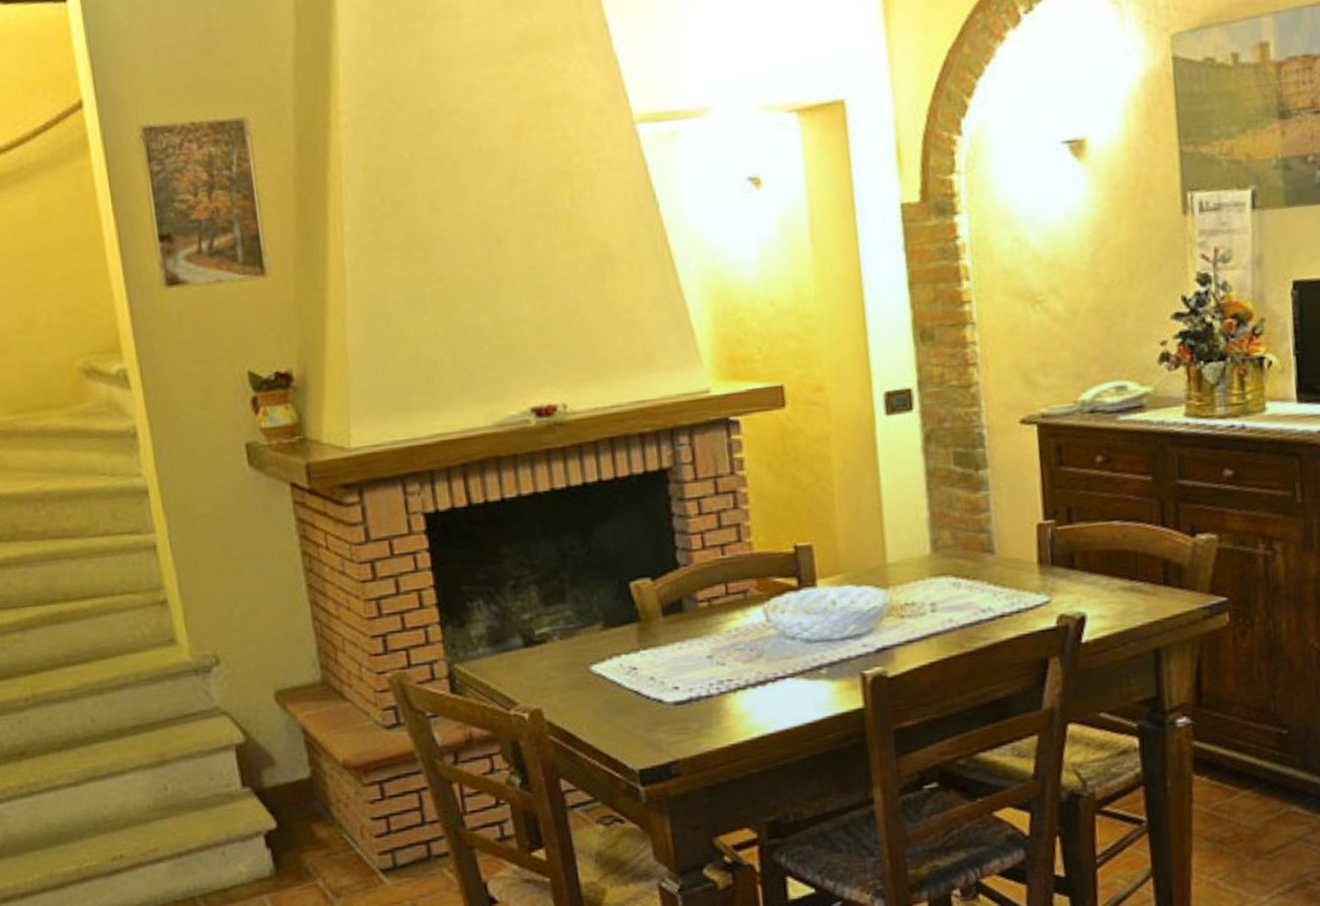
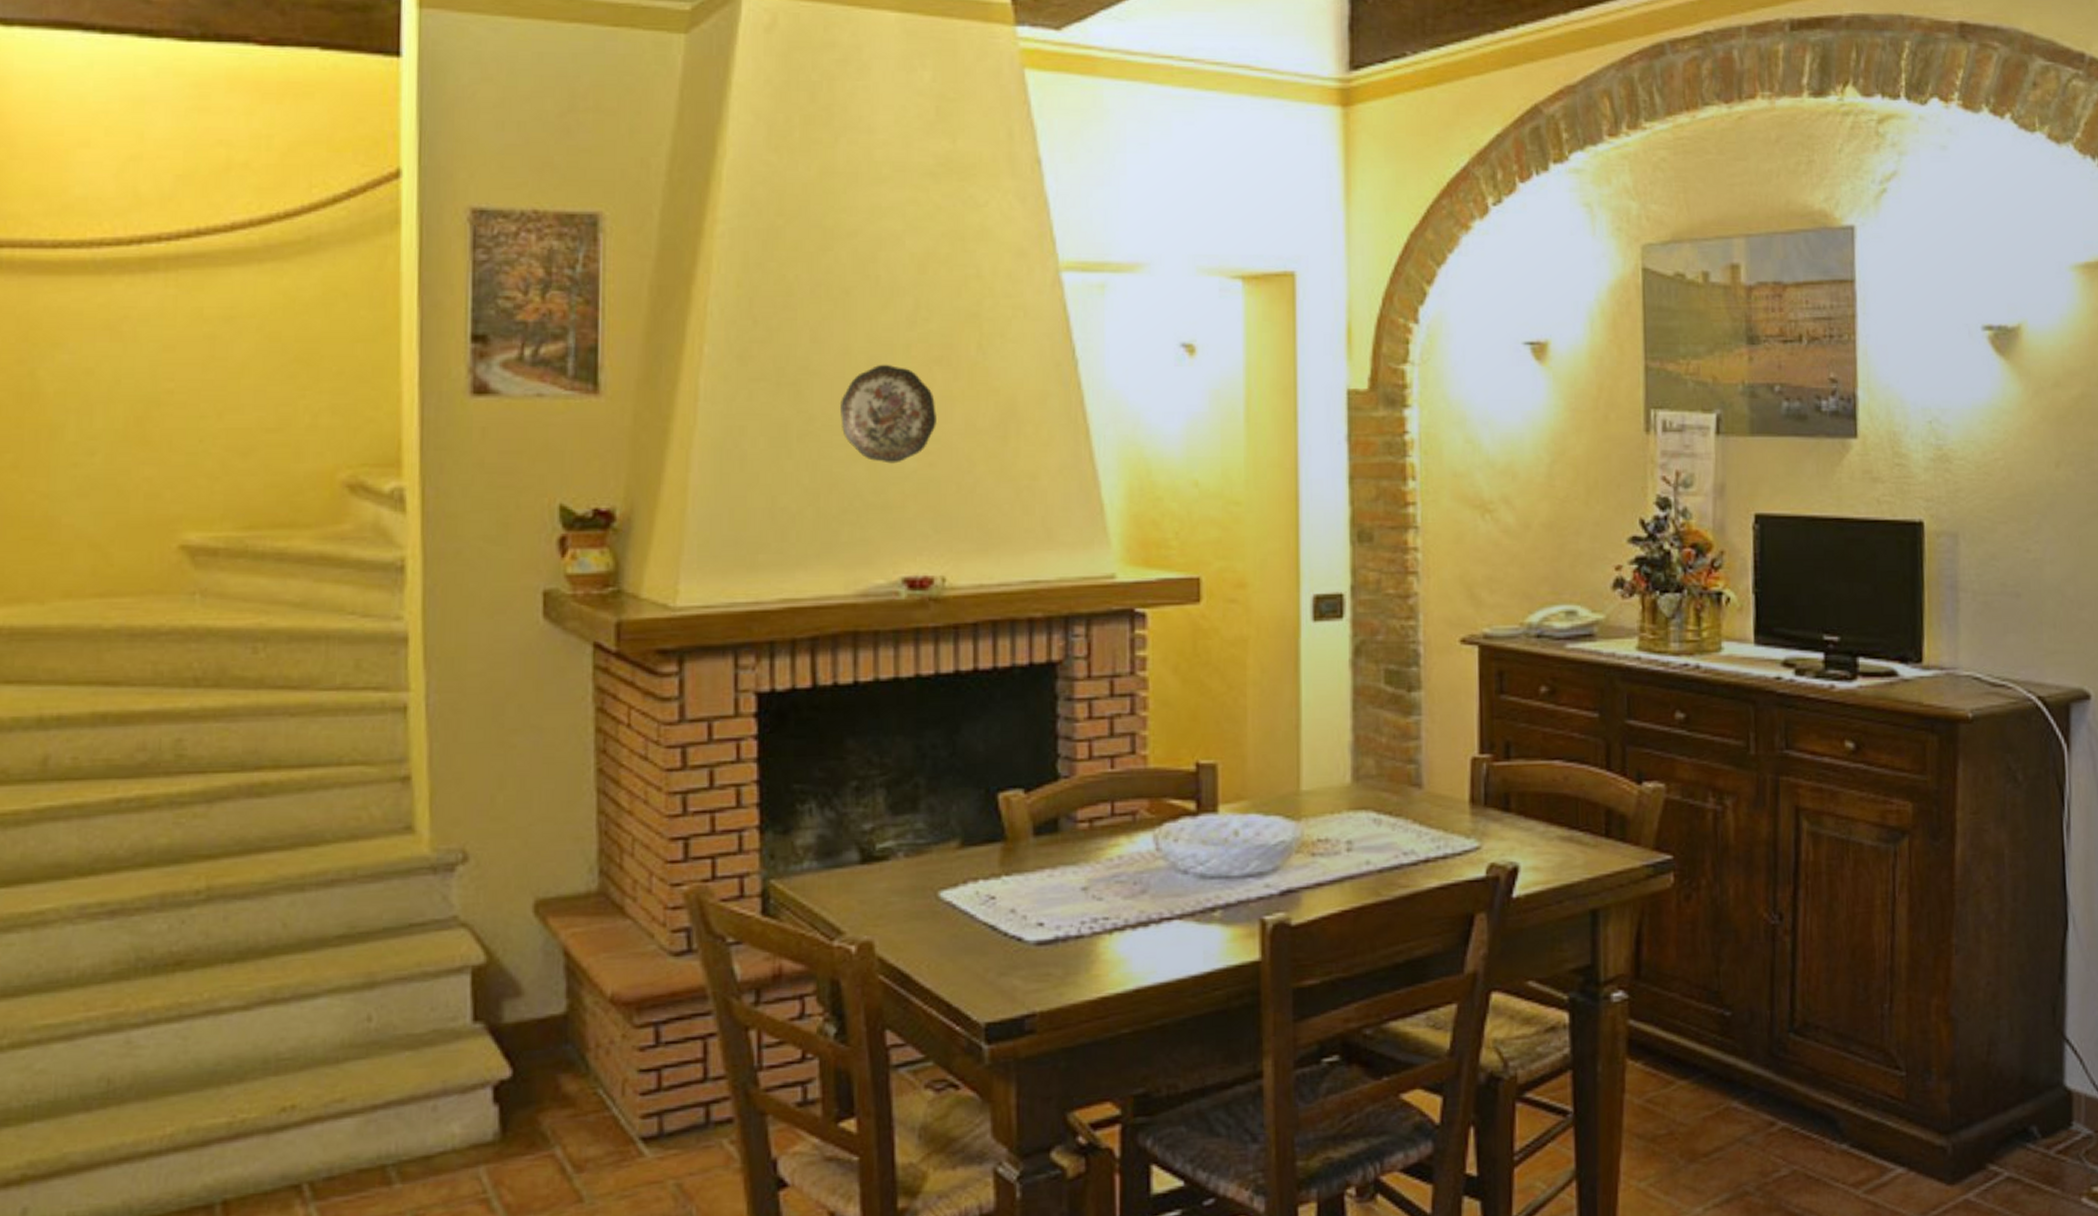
decorative plate: none [462,224,544,311] -> present [840,364,936,464]

